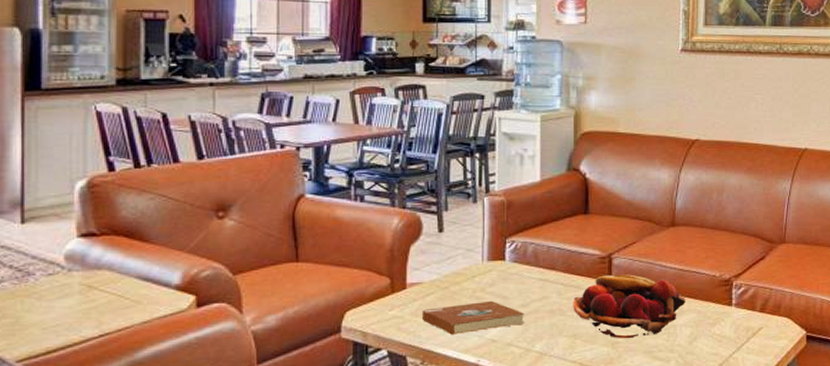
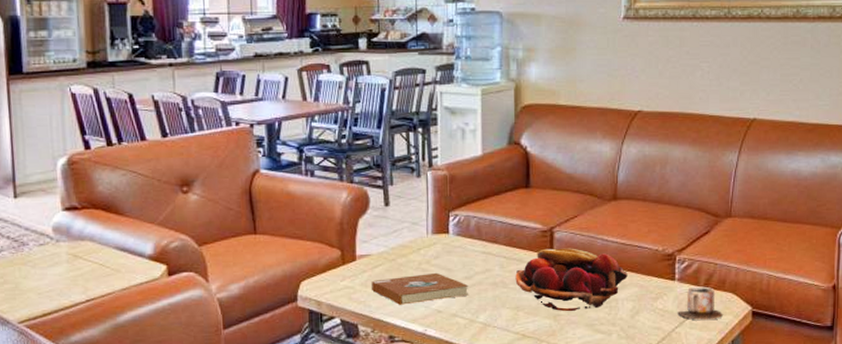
mug: none [735,311,779,345] -> present [677,286,723,320]

